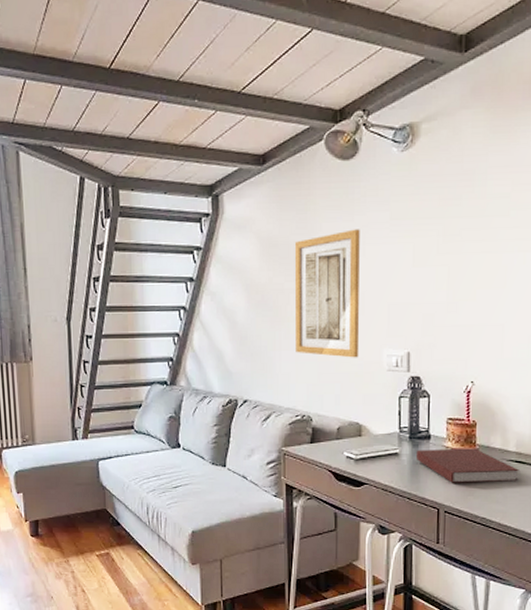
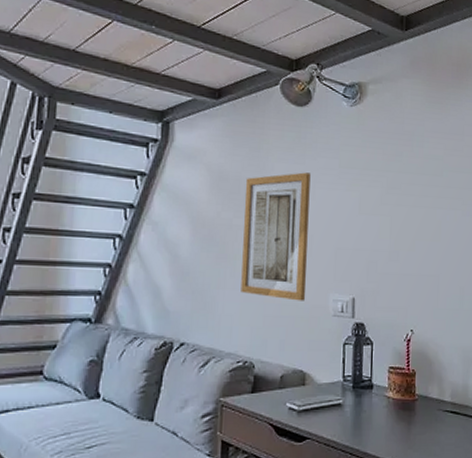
notebook: present [415,448,519,483] -> none [358,398,454,436]

